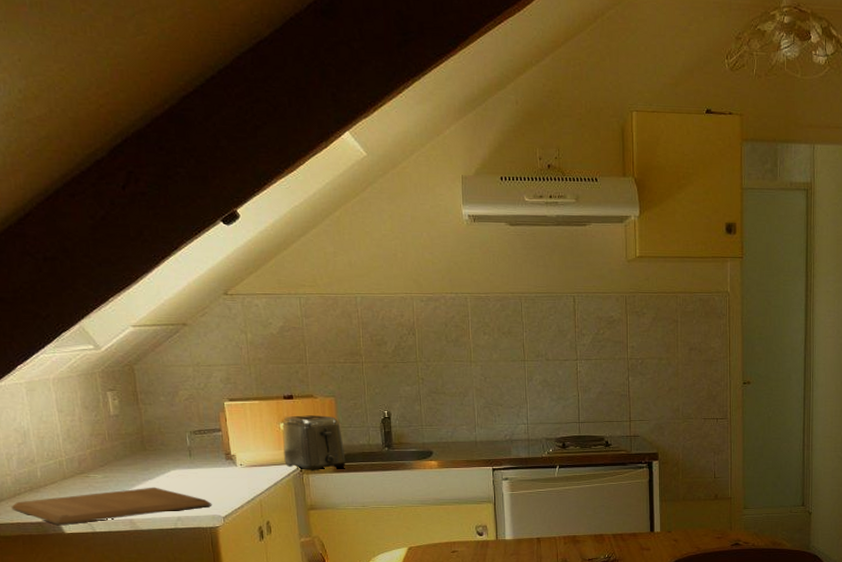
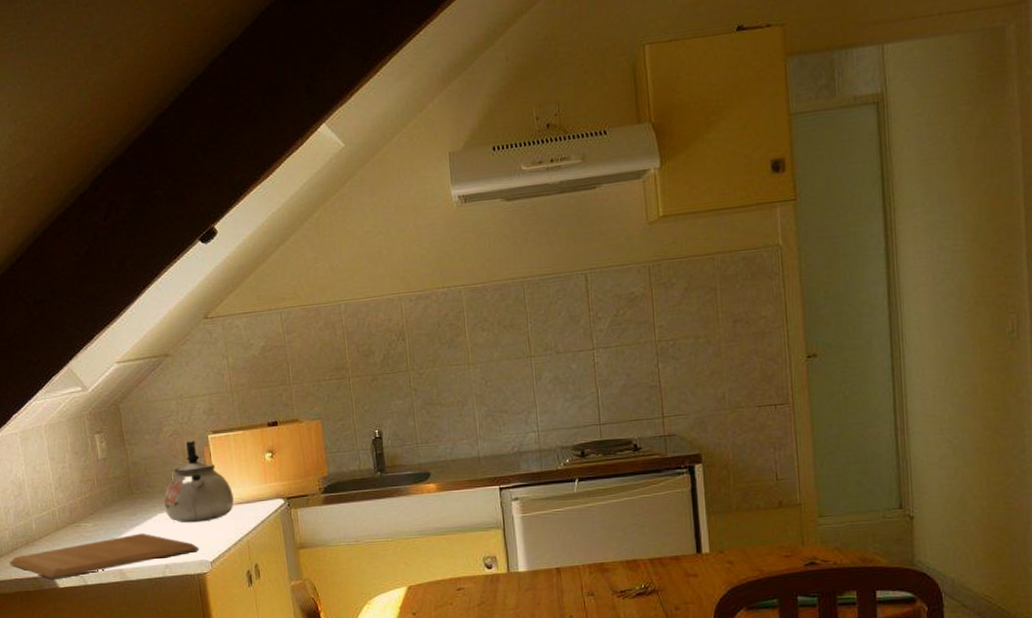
kettle: none [178,406,248,481] -> present [164,441,234,523]
toaster: present [282,415,346,471] -> none [267,441,336,505]

